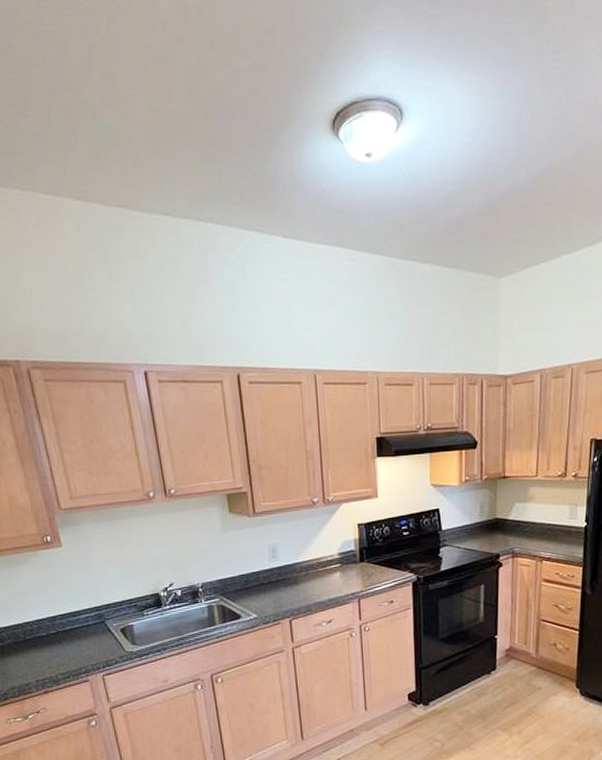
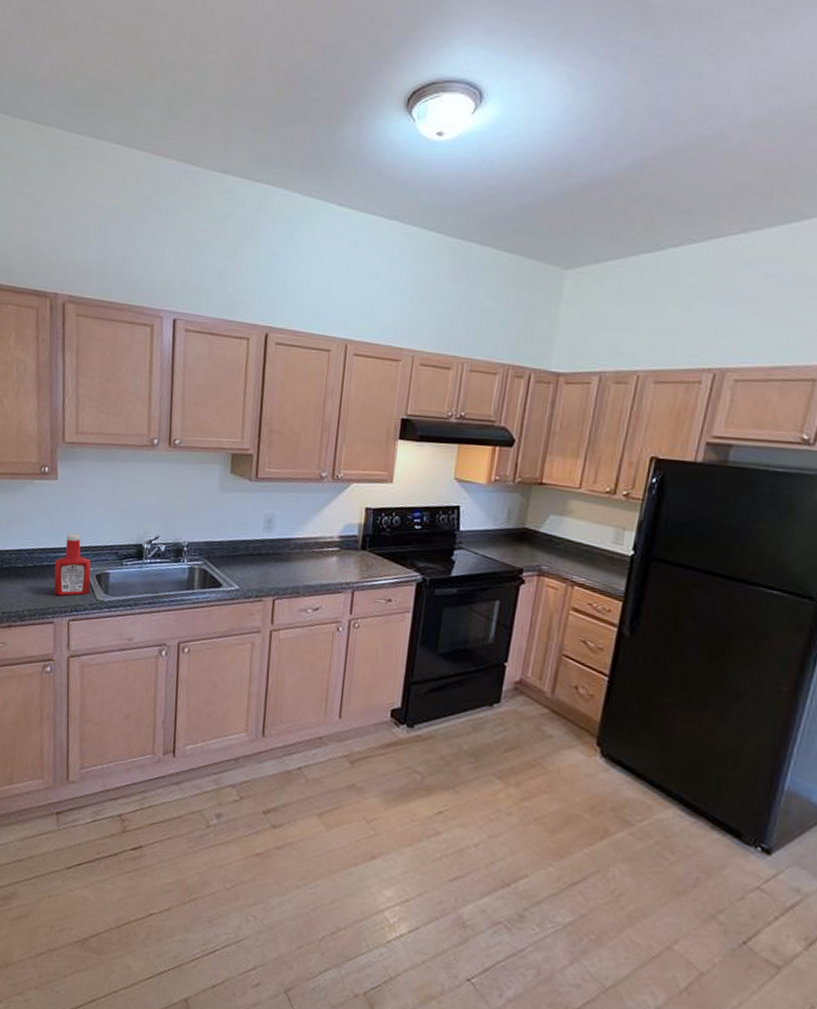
ketchup bottle: none [76,594,118,655] -> present [54,533,91,596]

